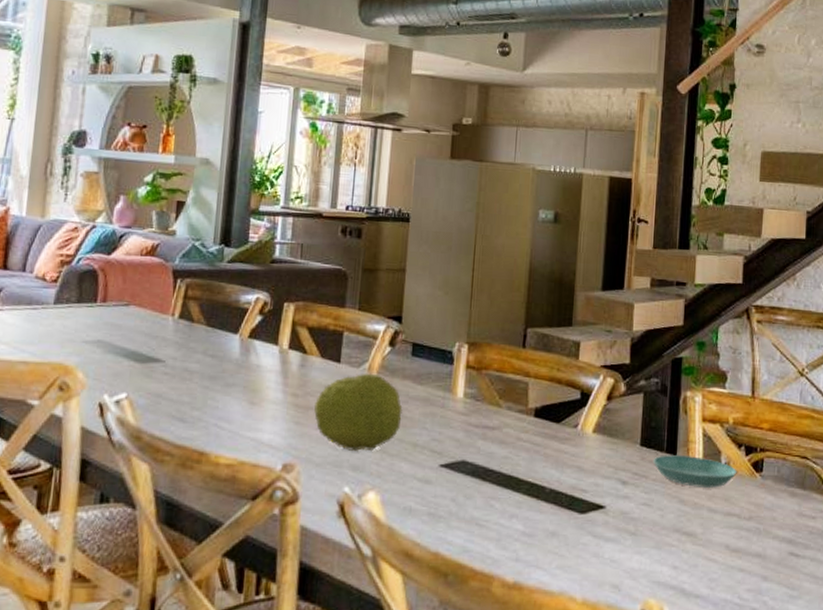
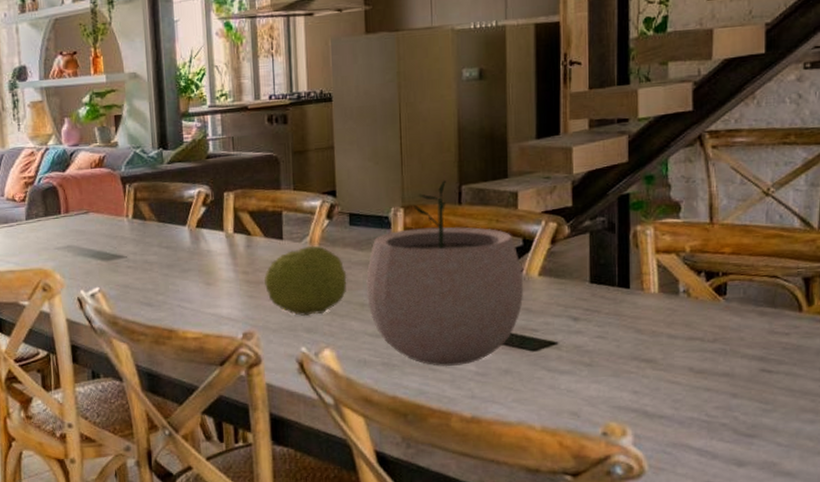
plant pot: none [420,319,578,524] -> present [366,179,524,367]
saucer: present [652,454,737,488] -> none [604,287,698,317]

